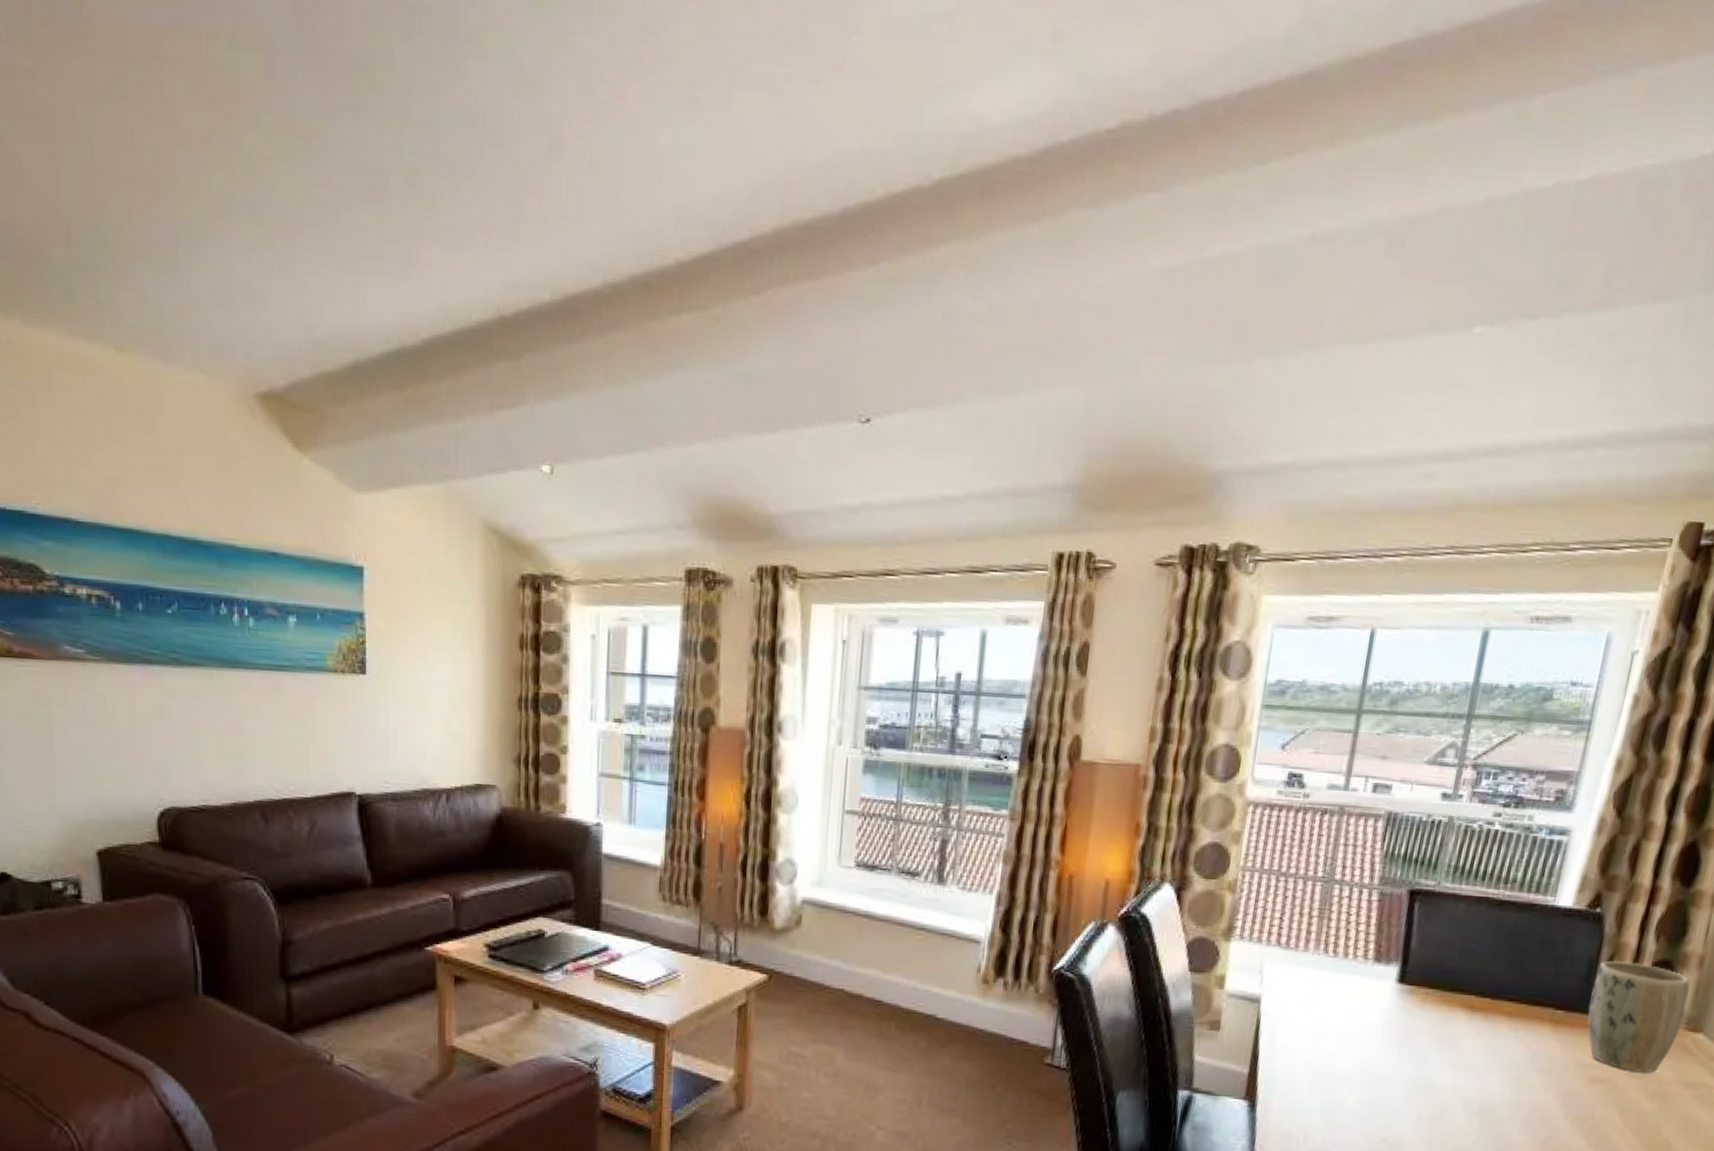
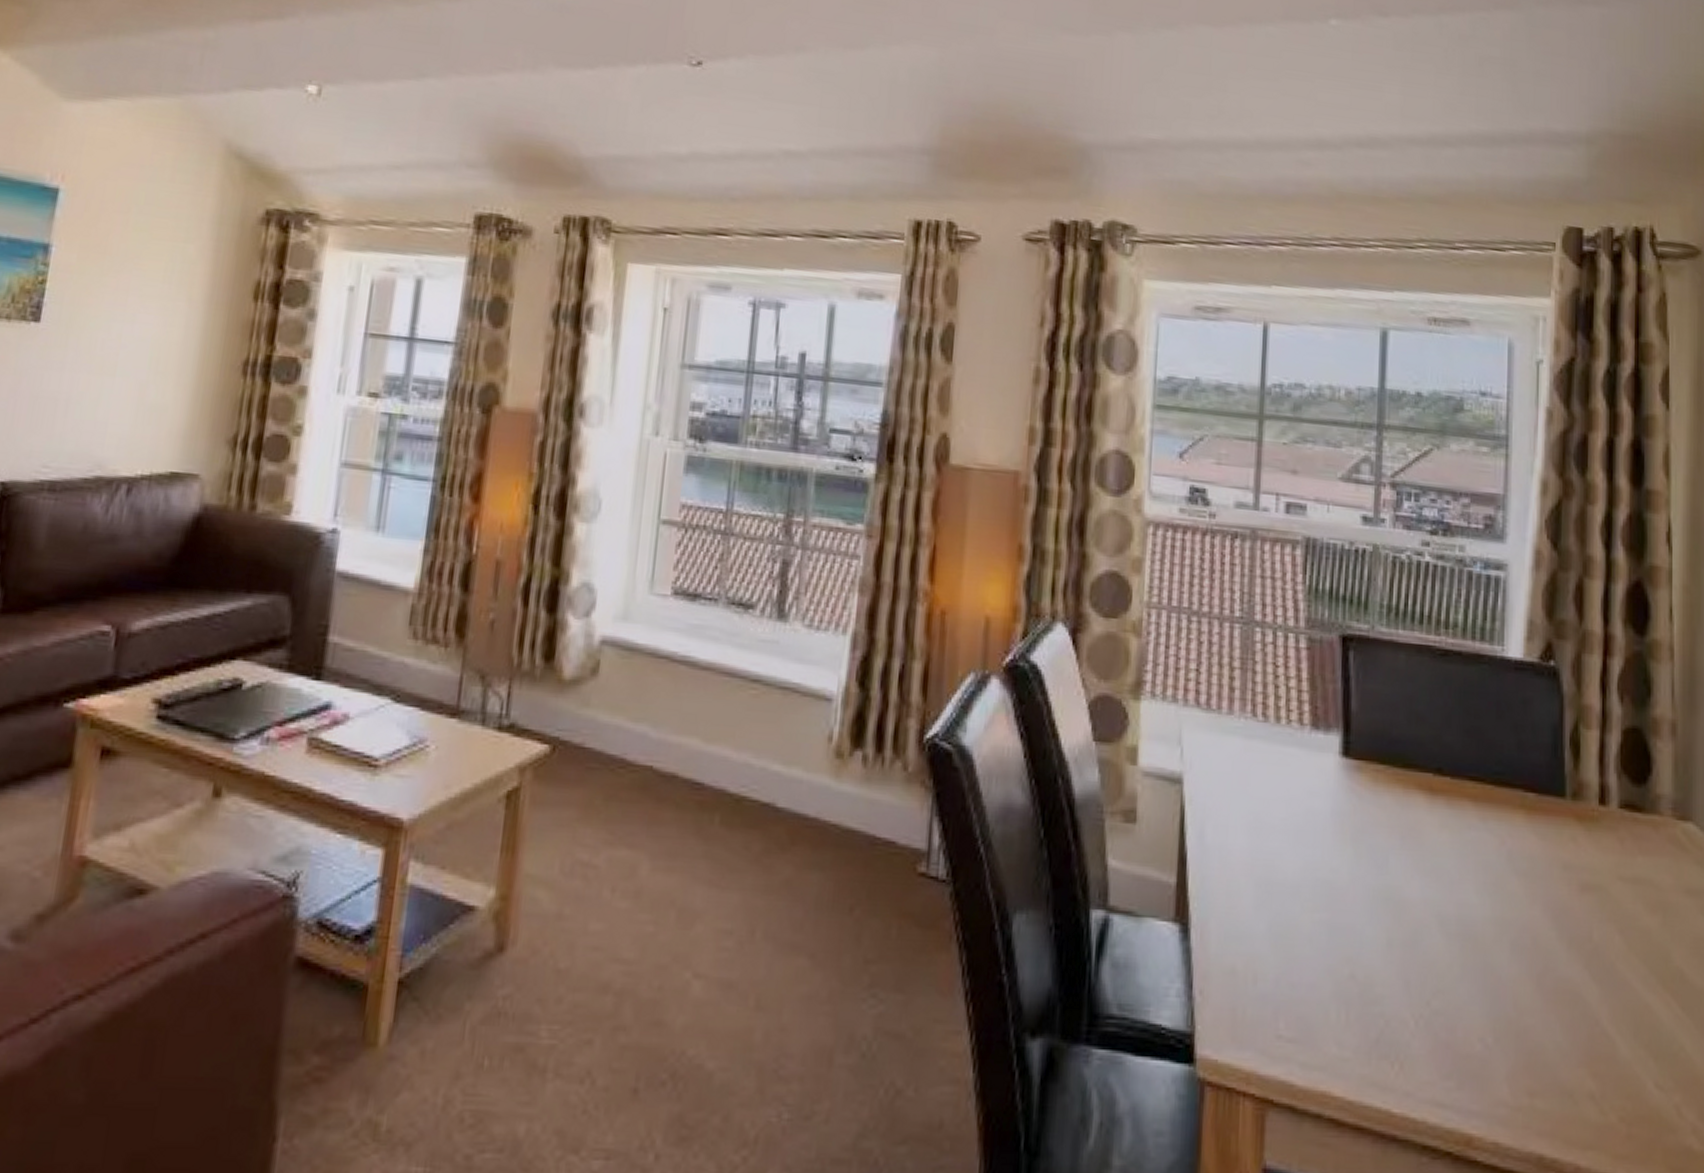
plant pot: present [1587,960,1690,1073] -> none [1562,727,1669,876]

